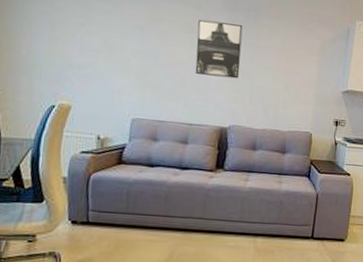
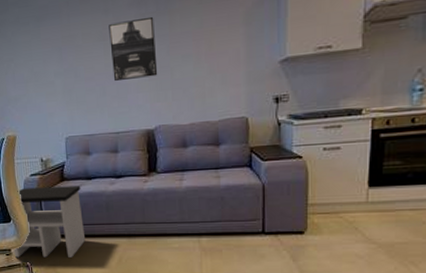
side table: none [39,165,140,249] -> present [14,185,86,258]

